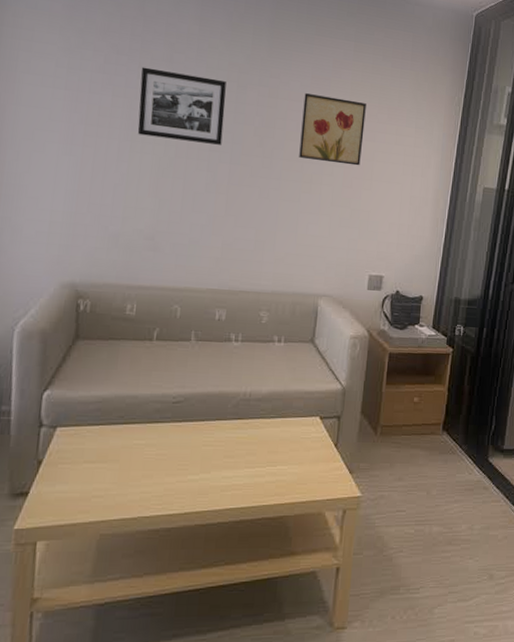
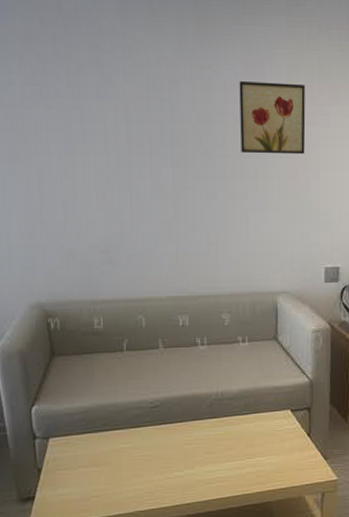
picture frame: present [137,67,226,145] -> none [69,73,161,148]

